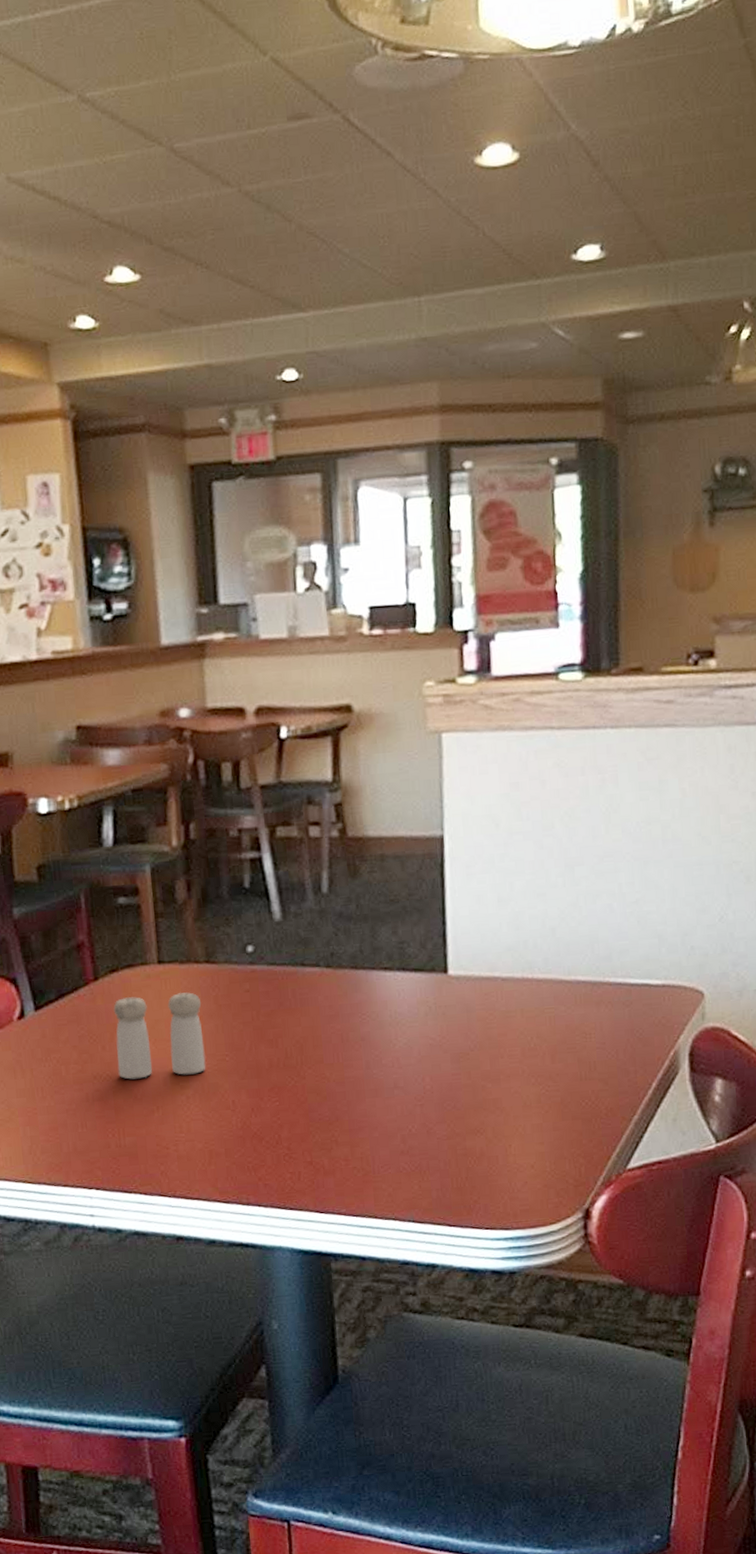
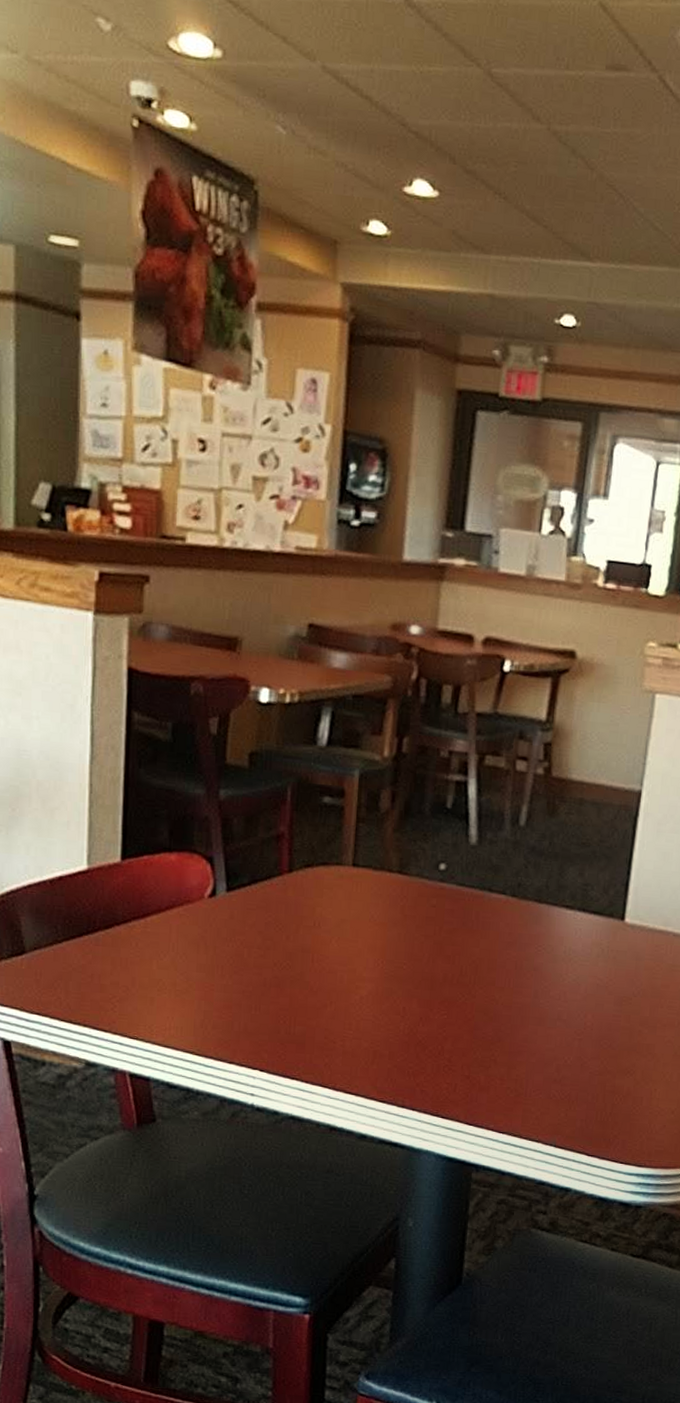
salt and pepper shaker: present [113,992,206,1080] -> none [298,893,388,977]

